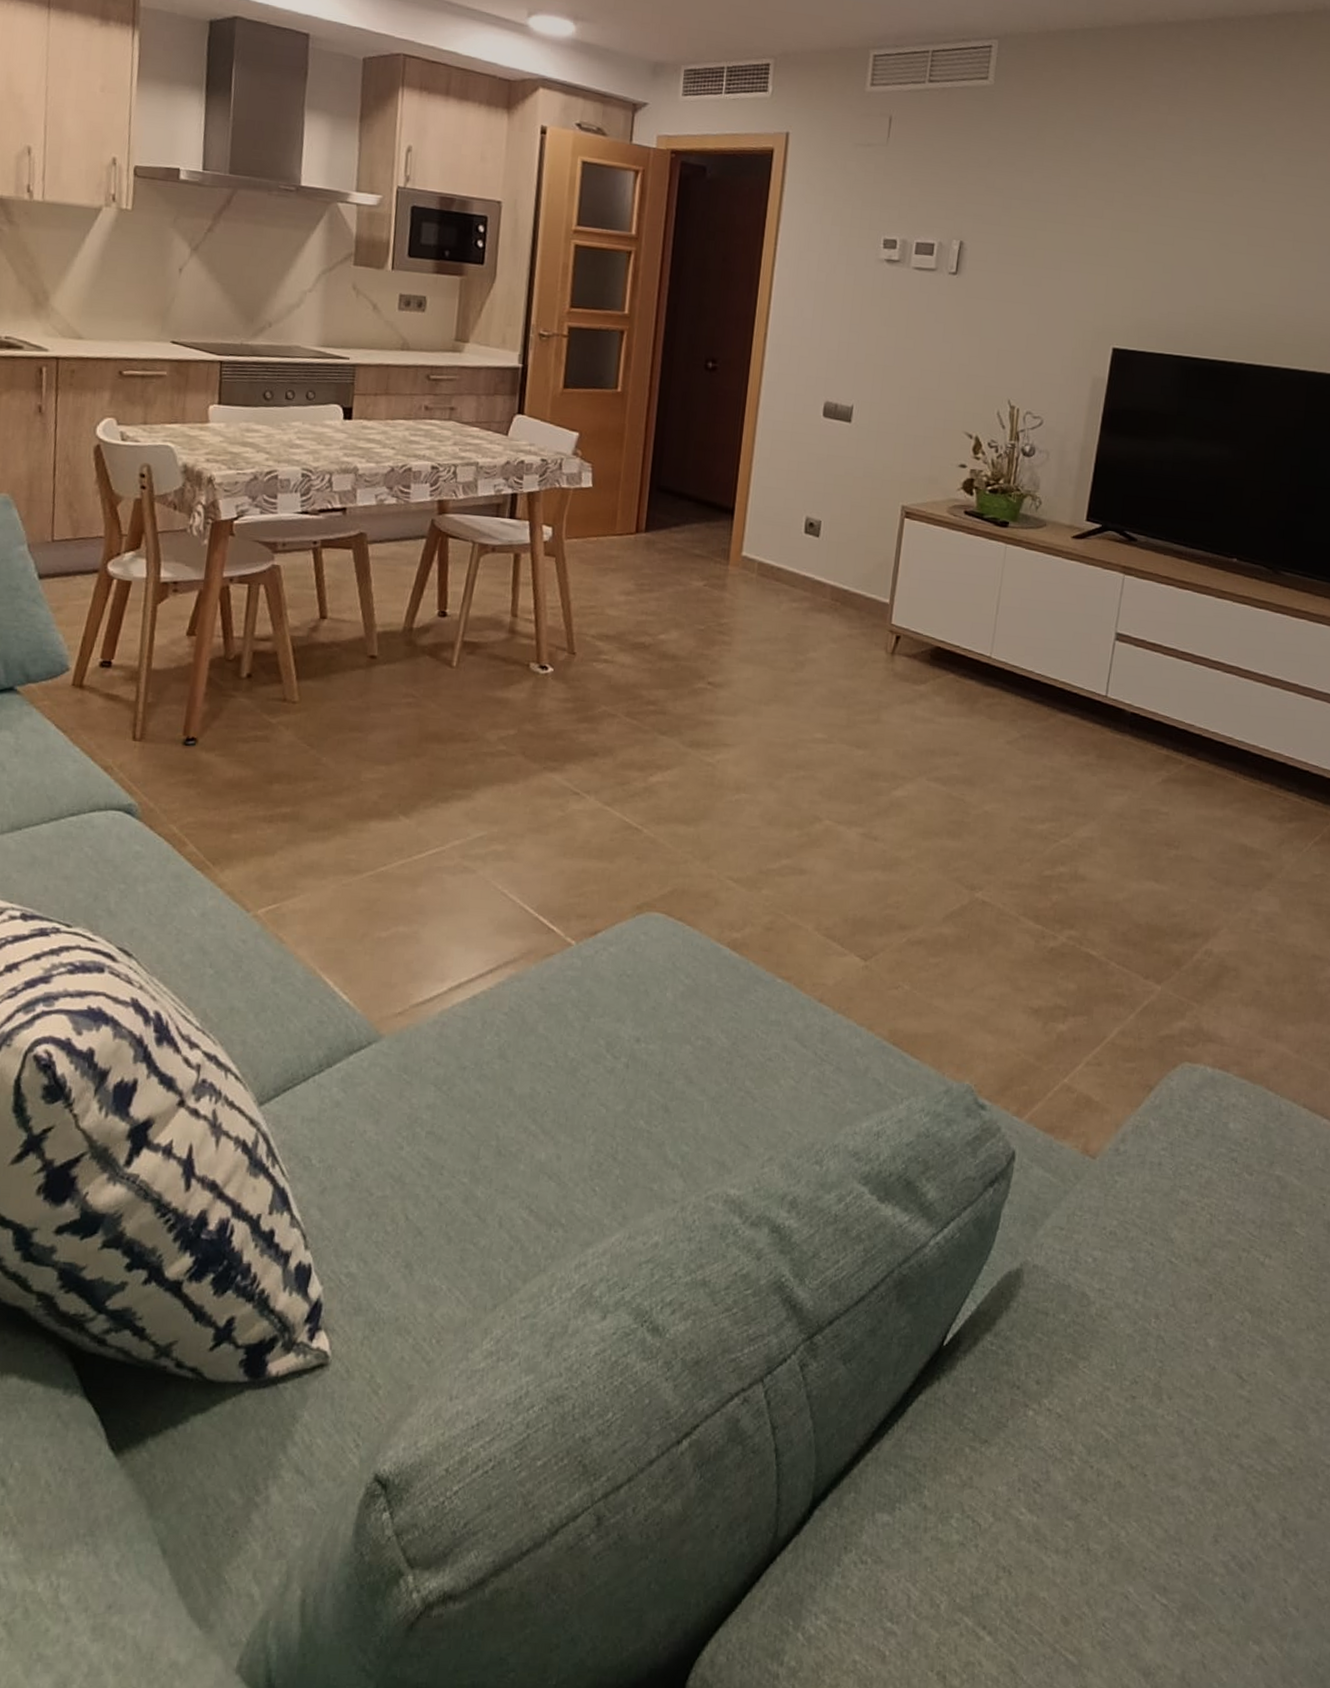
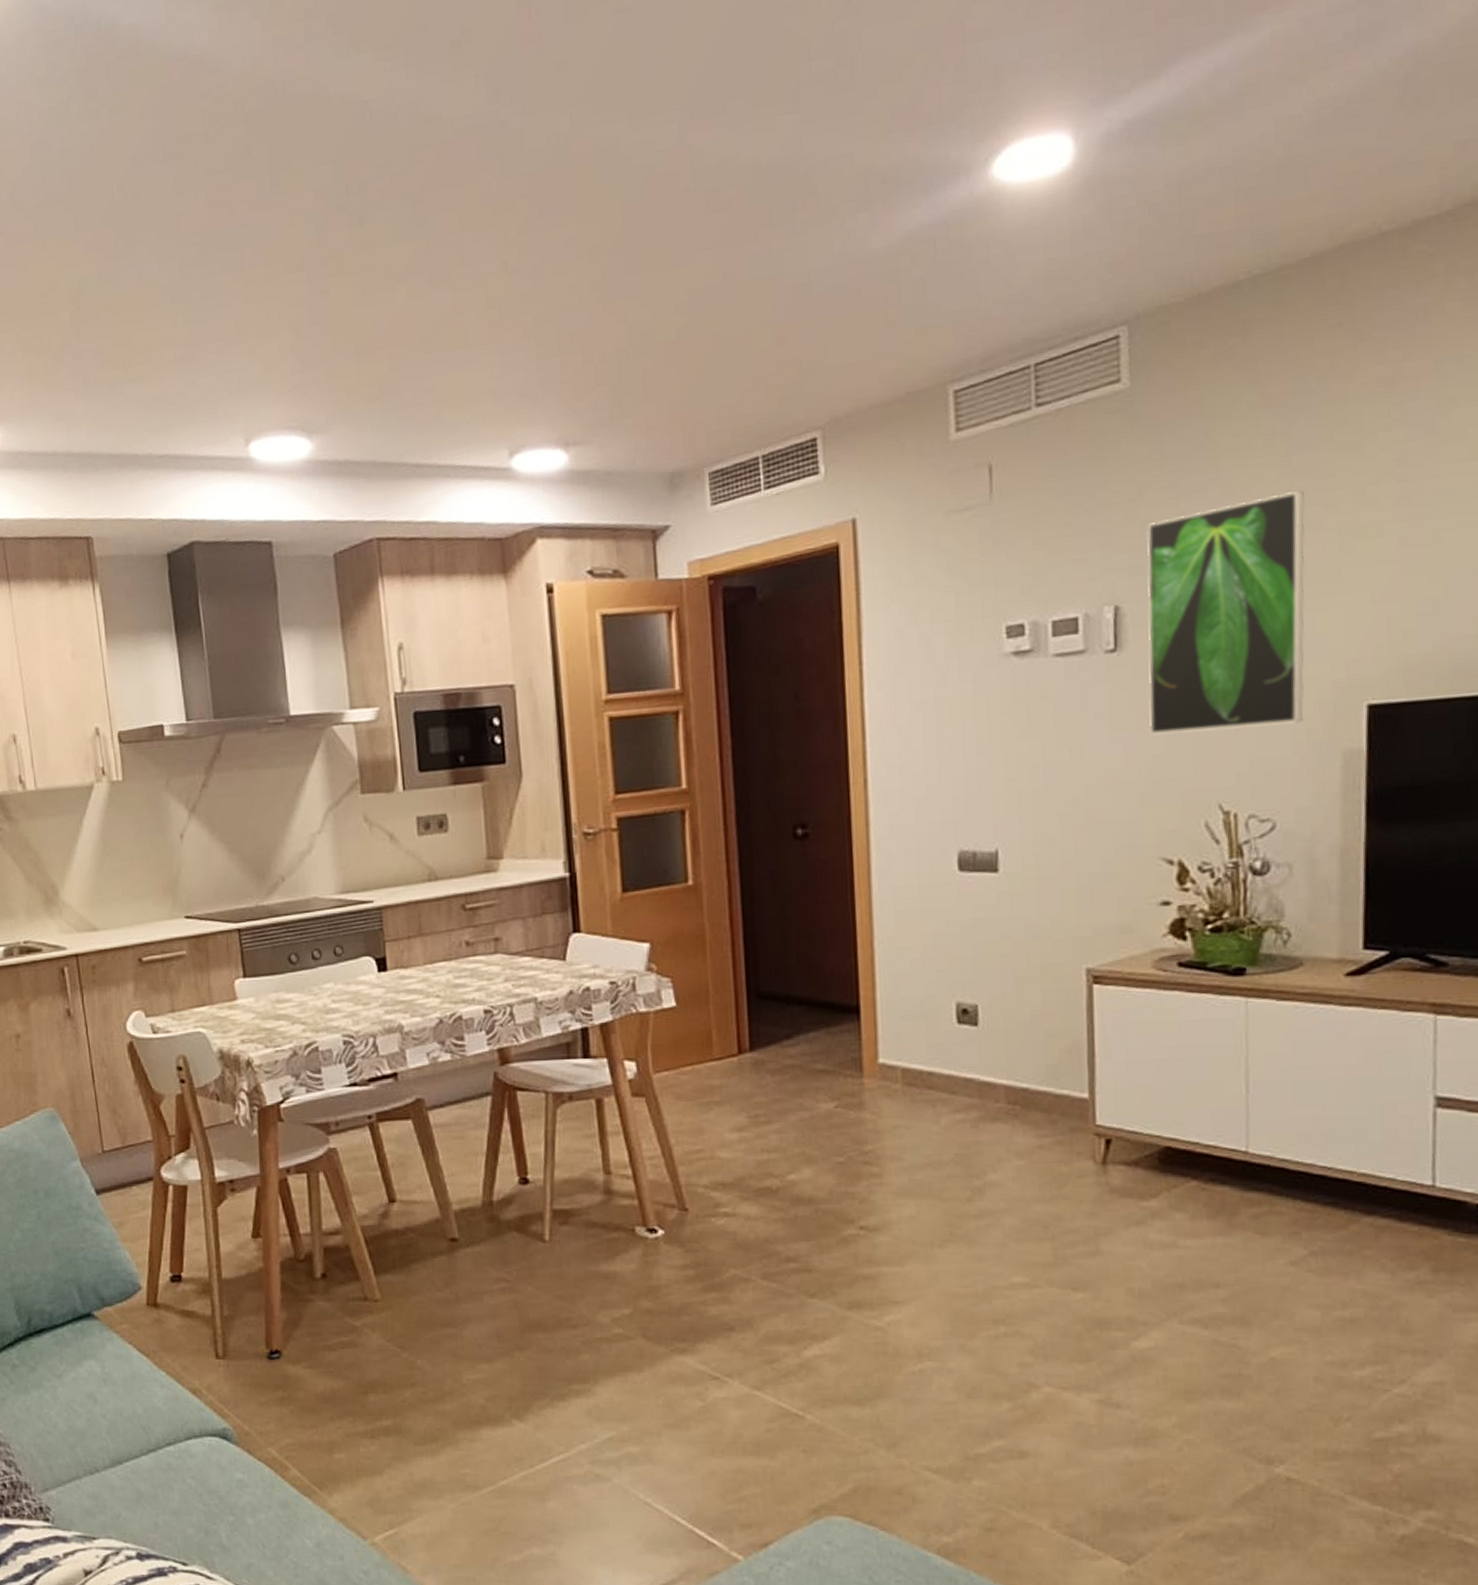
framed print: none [970,186,1094,352] -> present [1147,491,1305,734]

